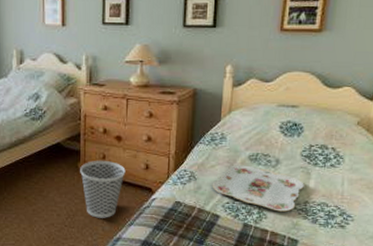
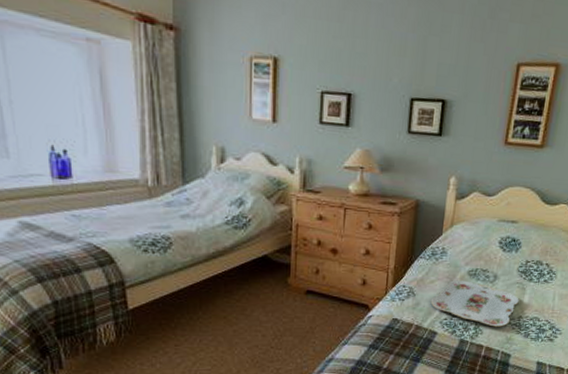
wastebasket: present [80,161,126,218] -> none [290,275,341,338]

